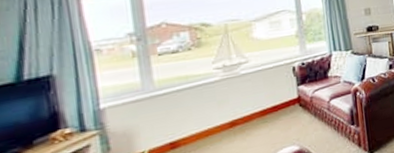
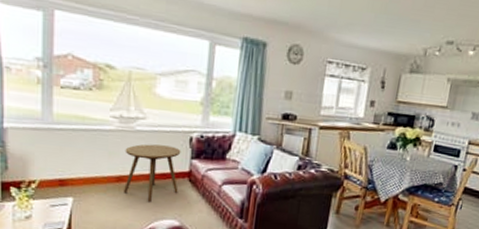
side table: none [233,79,292,137] -> present [124,144,181,203]

